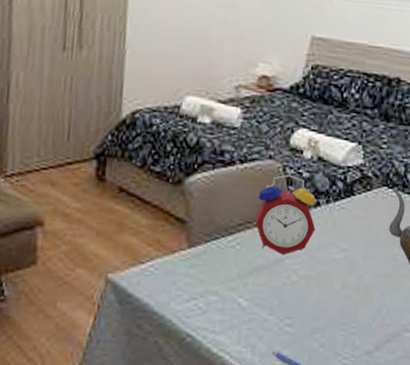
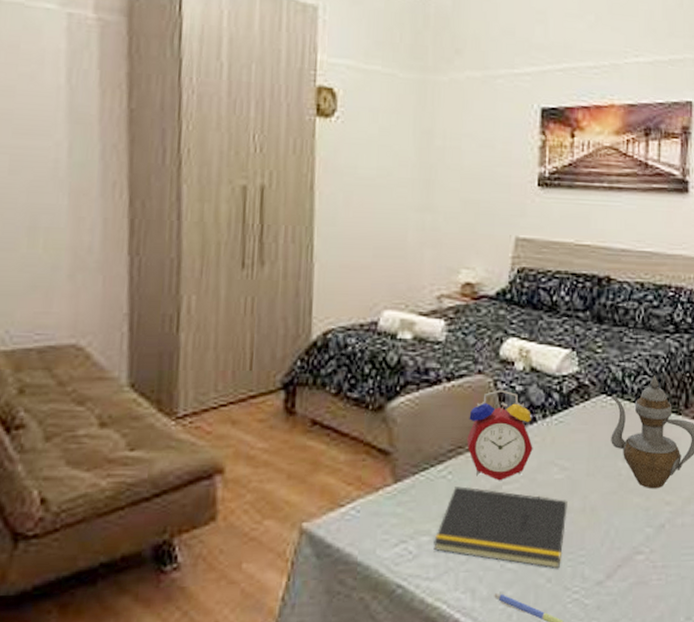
notepad: none [220,256,344,337] -> present [433,486,568,569]

